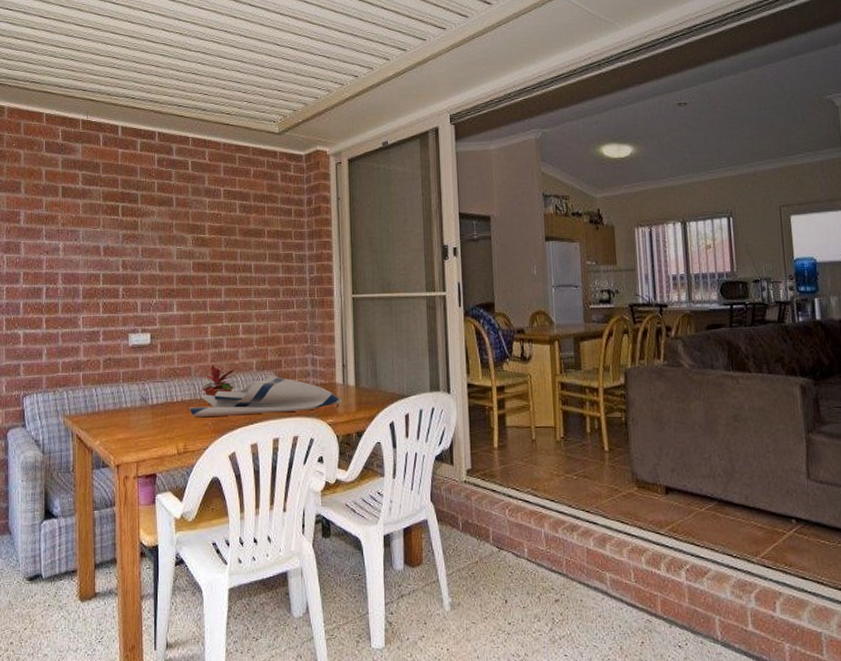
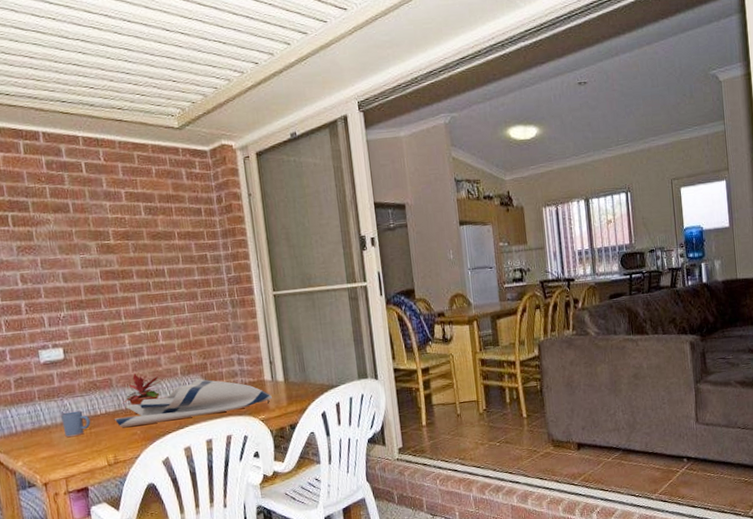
mug: none [141,396,167,422] -> present [61,410,91,438]

